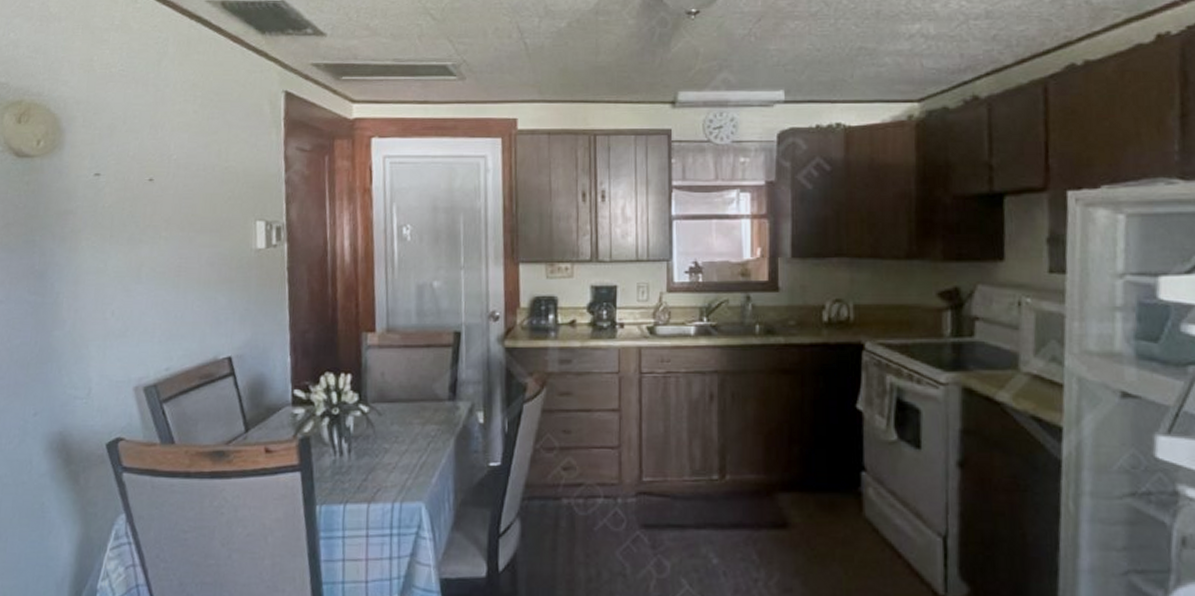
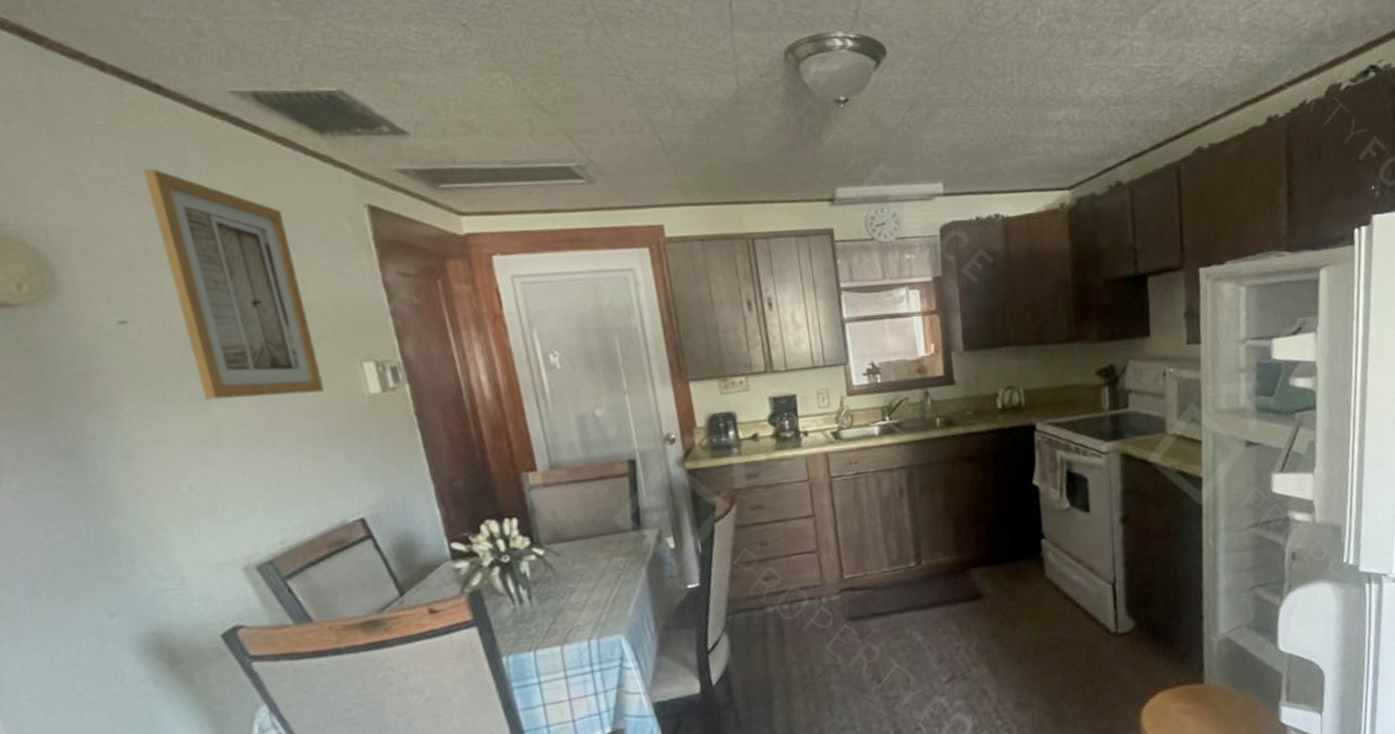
wall art: none [136,57,224,243] -> present [143,168,325,400]

